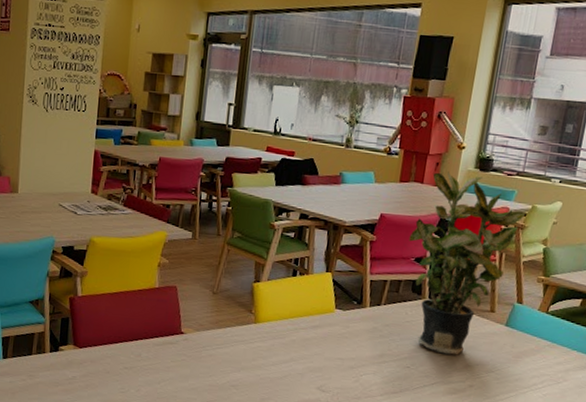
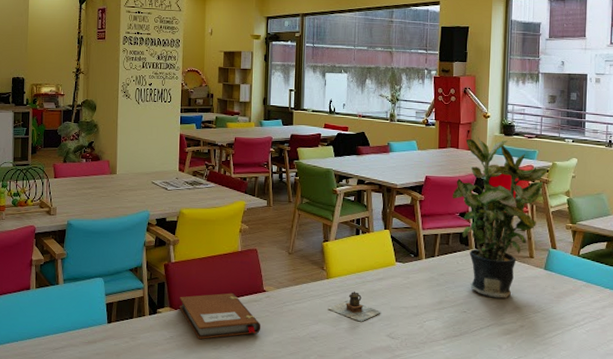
notebook: none [84,333,176,382] -> present [179,293,261,340]
teapot: none [253,339,312,372] -> present [328,292,380,322]

